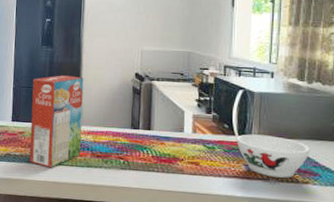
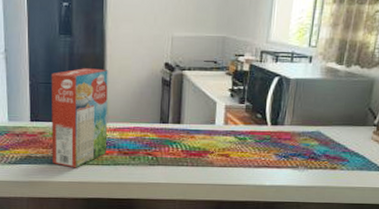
bowl: present [236,134,310,178] -> none [268,123,342,165]

